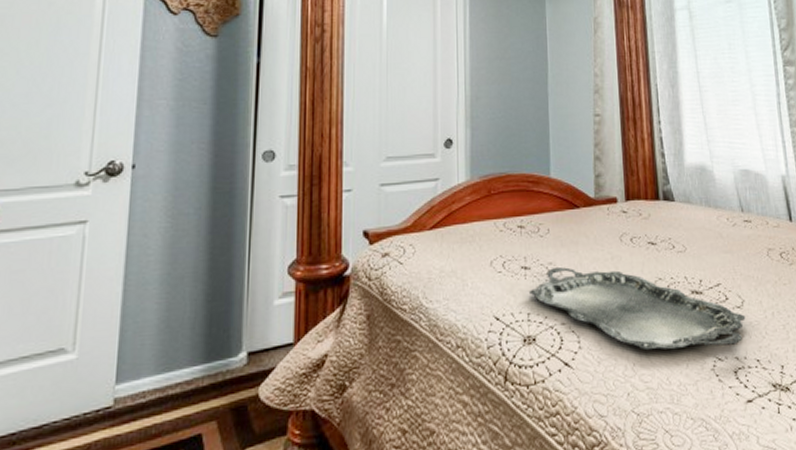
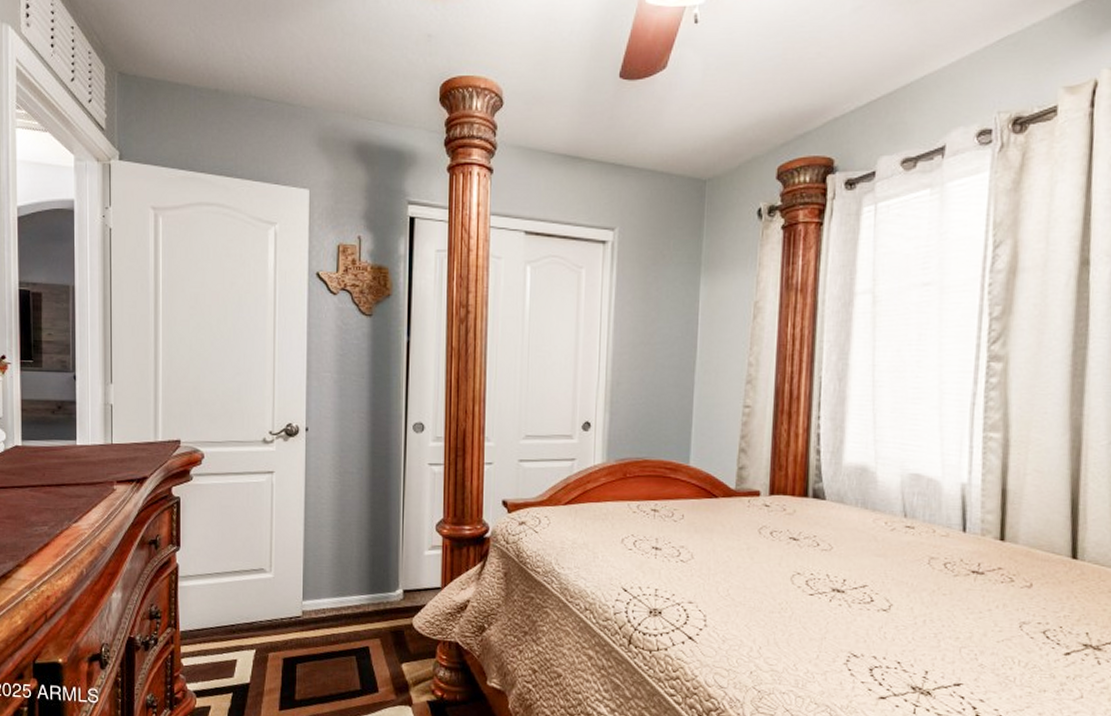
serving tray: present [528,267,746,351] -> none [657,551,891,645]

